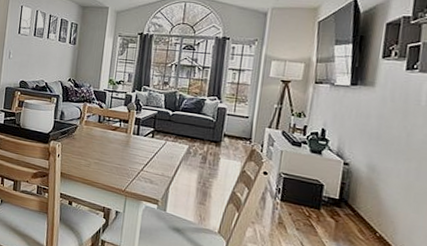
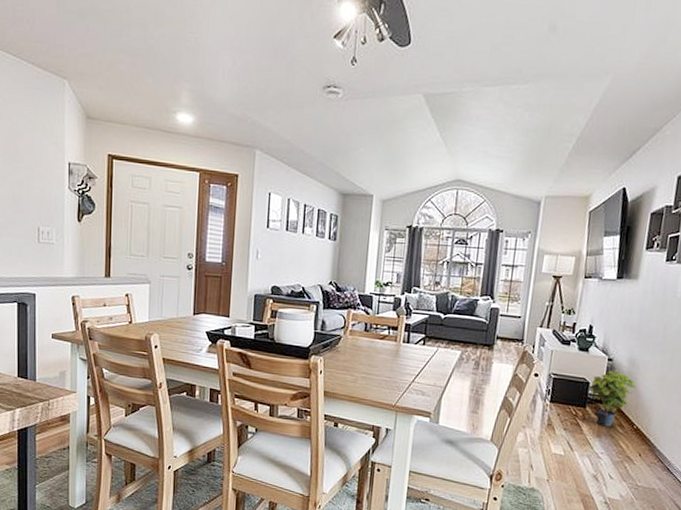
potted plant: none [322,173,377,232] -> present [588,369,636,427]

